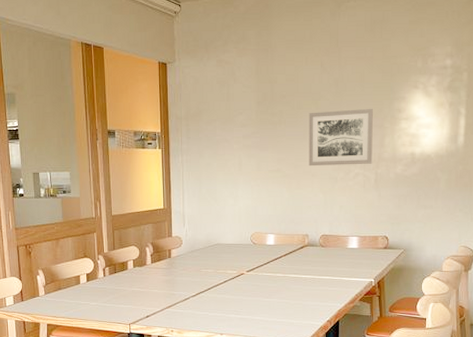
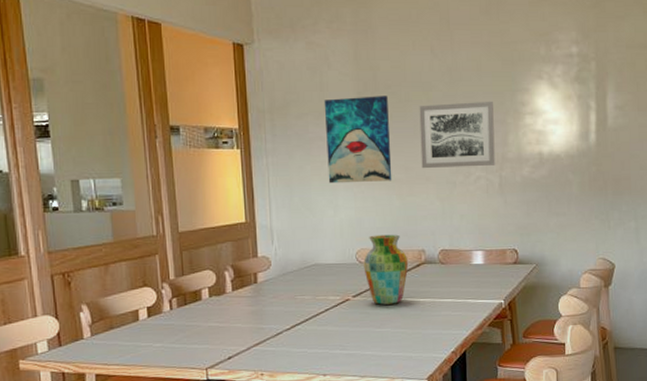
wall art: none [229,104,284,178] -> present [324,96,392,184]
vase: none [257,221,293,279] -> present [363,234,408,305]

